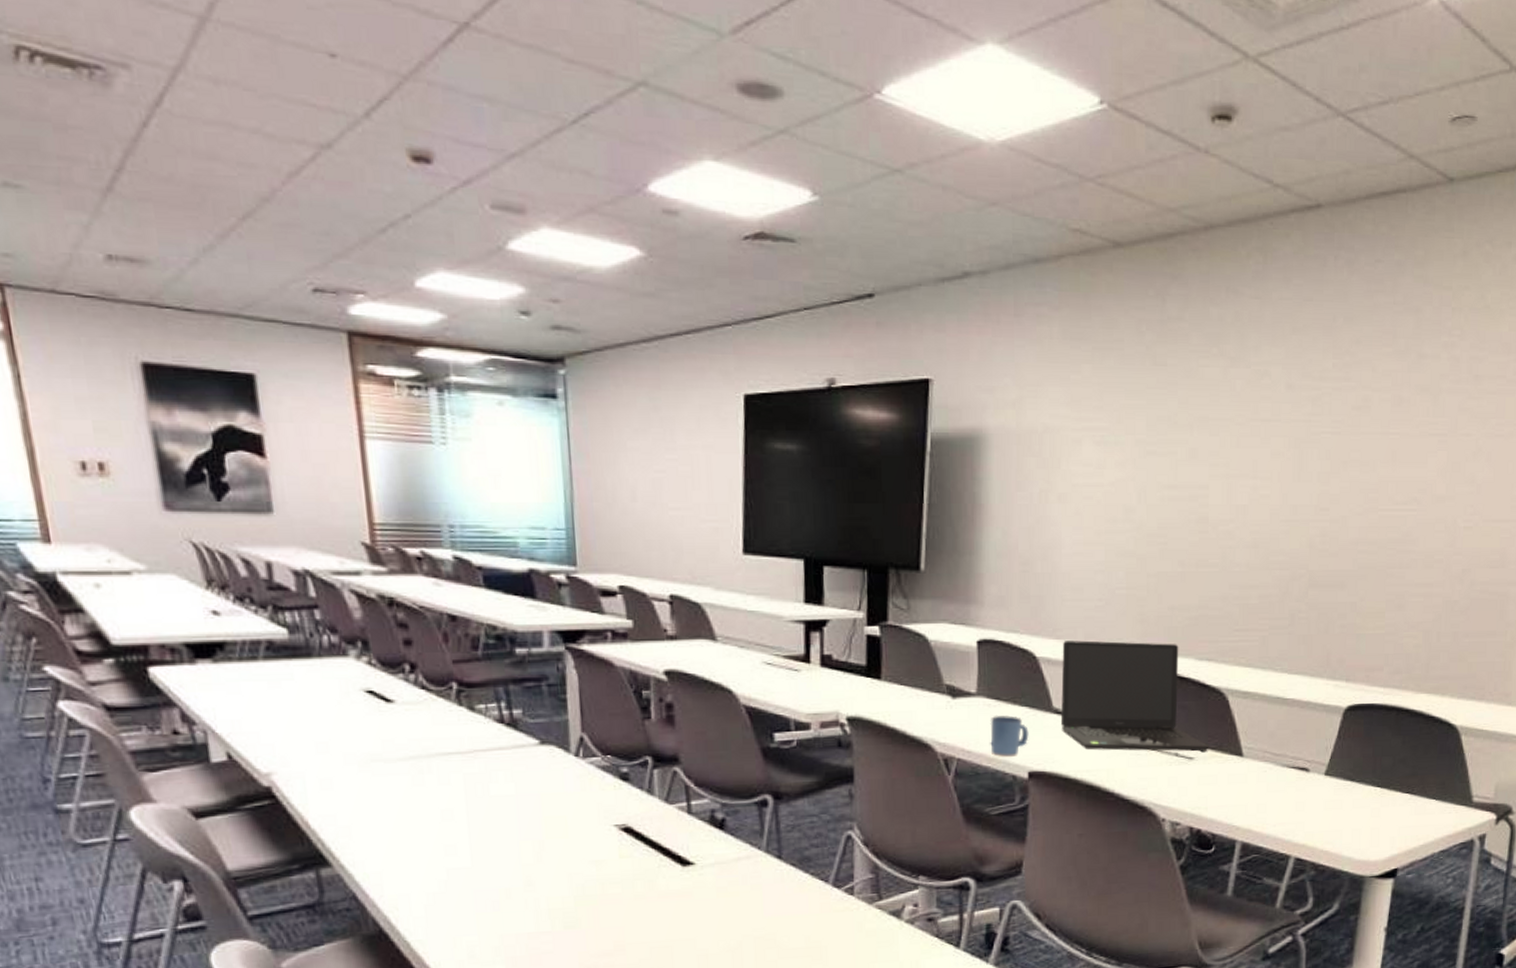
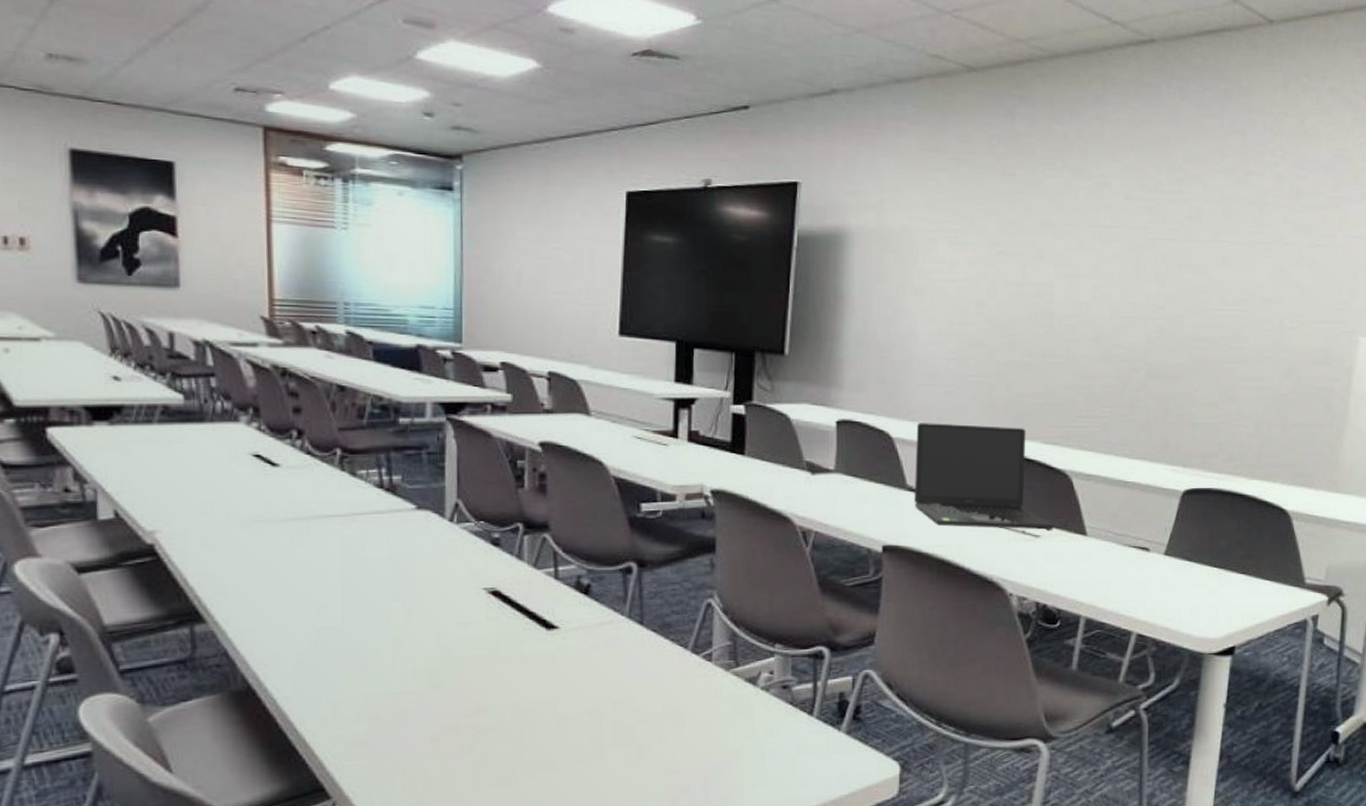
mug: present [990,715,1029,758] -> none [847,491,884,532]

